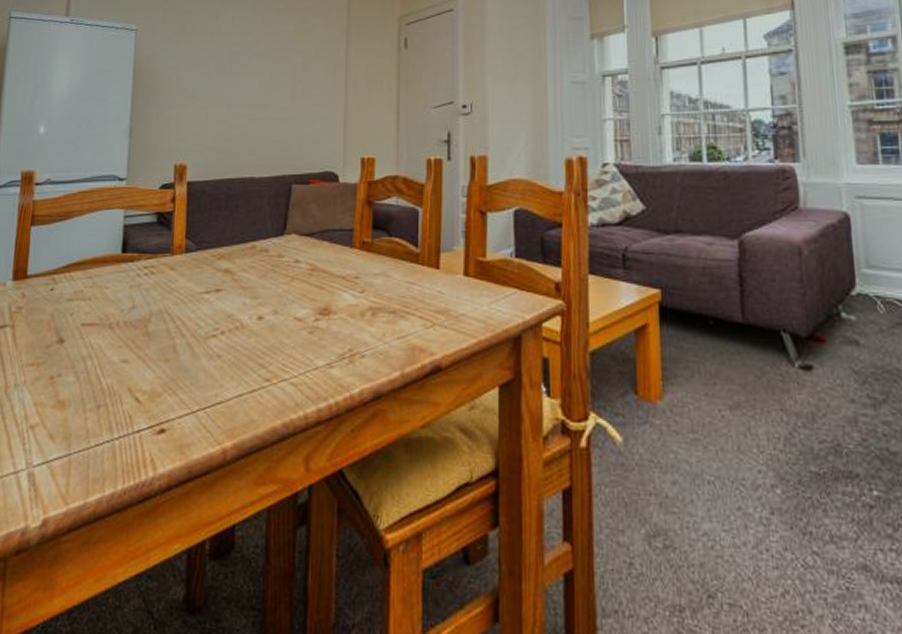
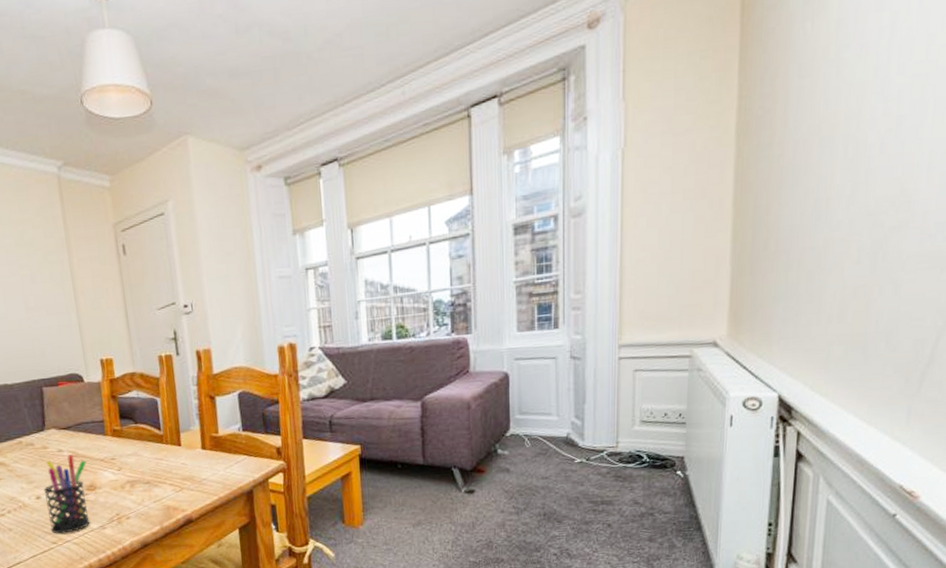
pen holder: none [266,267,325,369] -> present [43,455,90,534]

